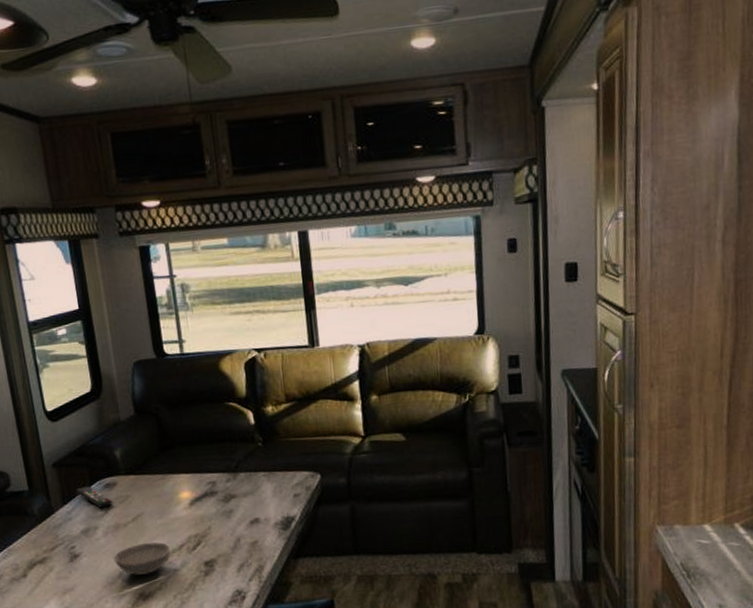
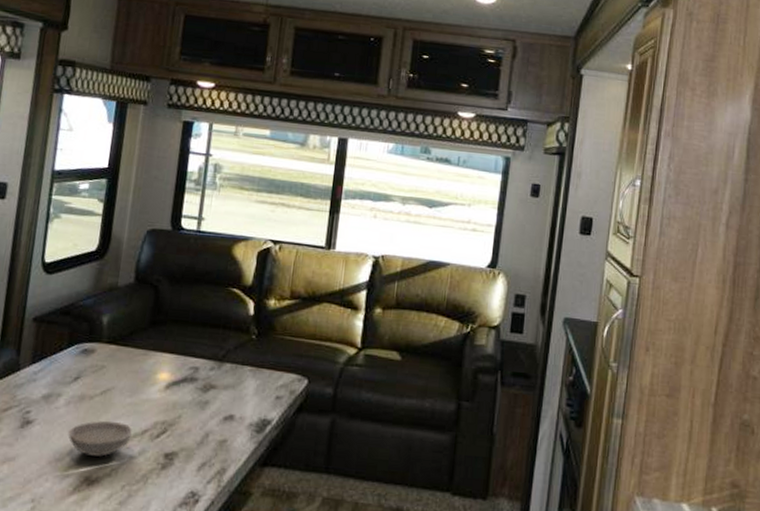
remote control: present [75,486,113,508] -> none [49,347,86,374]

